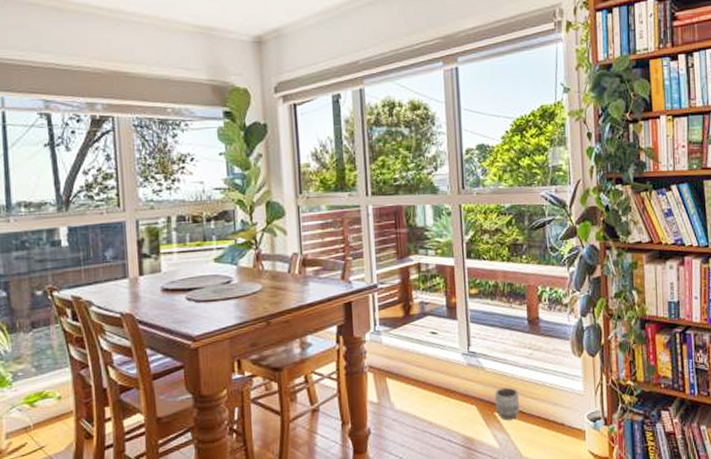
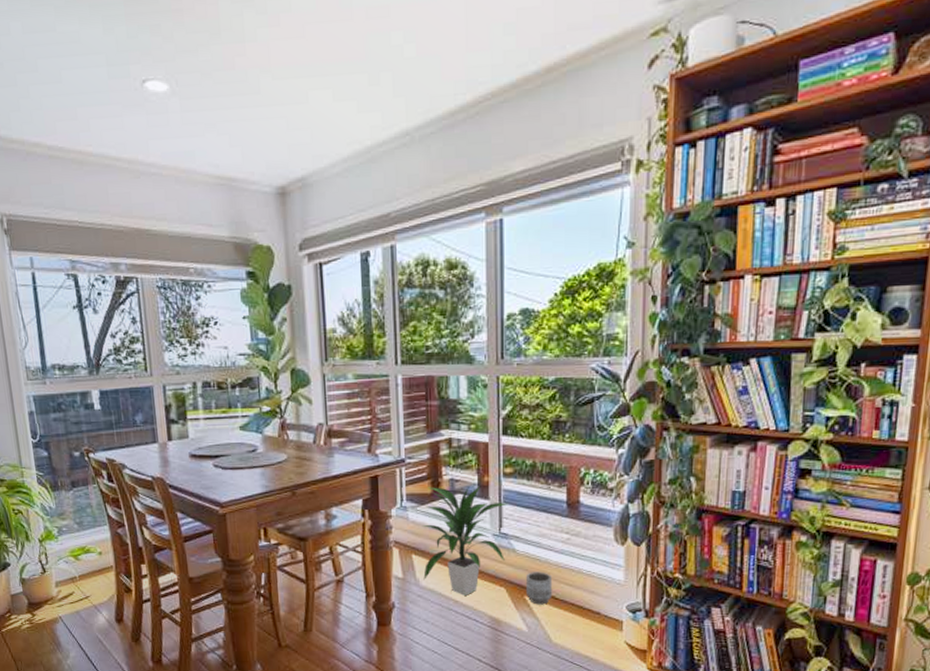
indoor plant: none [395,307,475,416] -> present [422,486,508,596]

